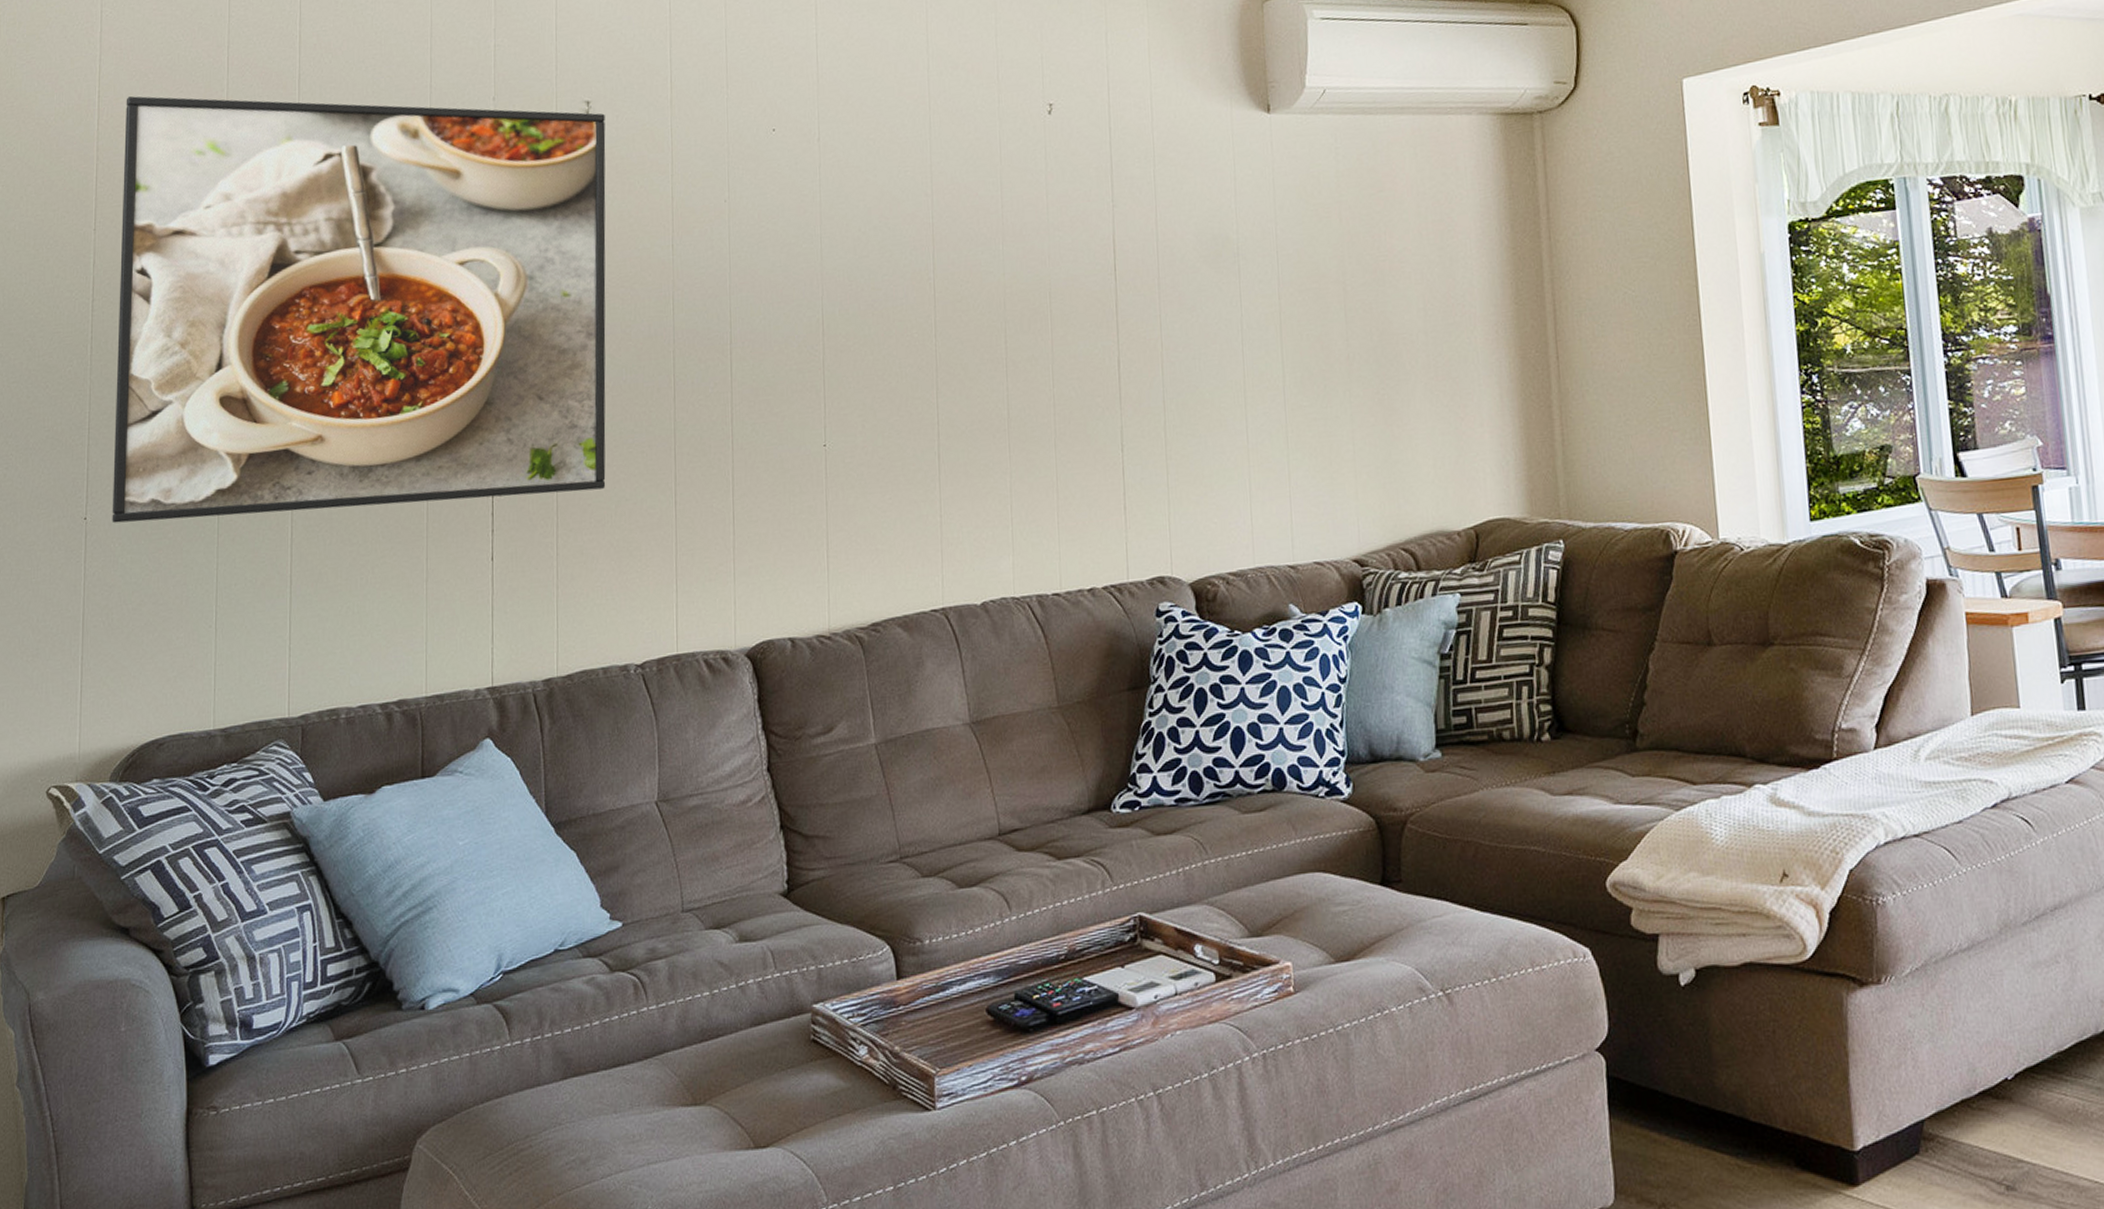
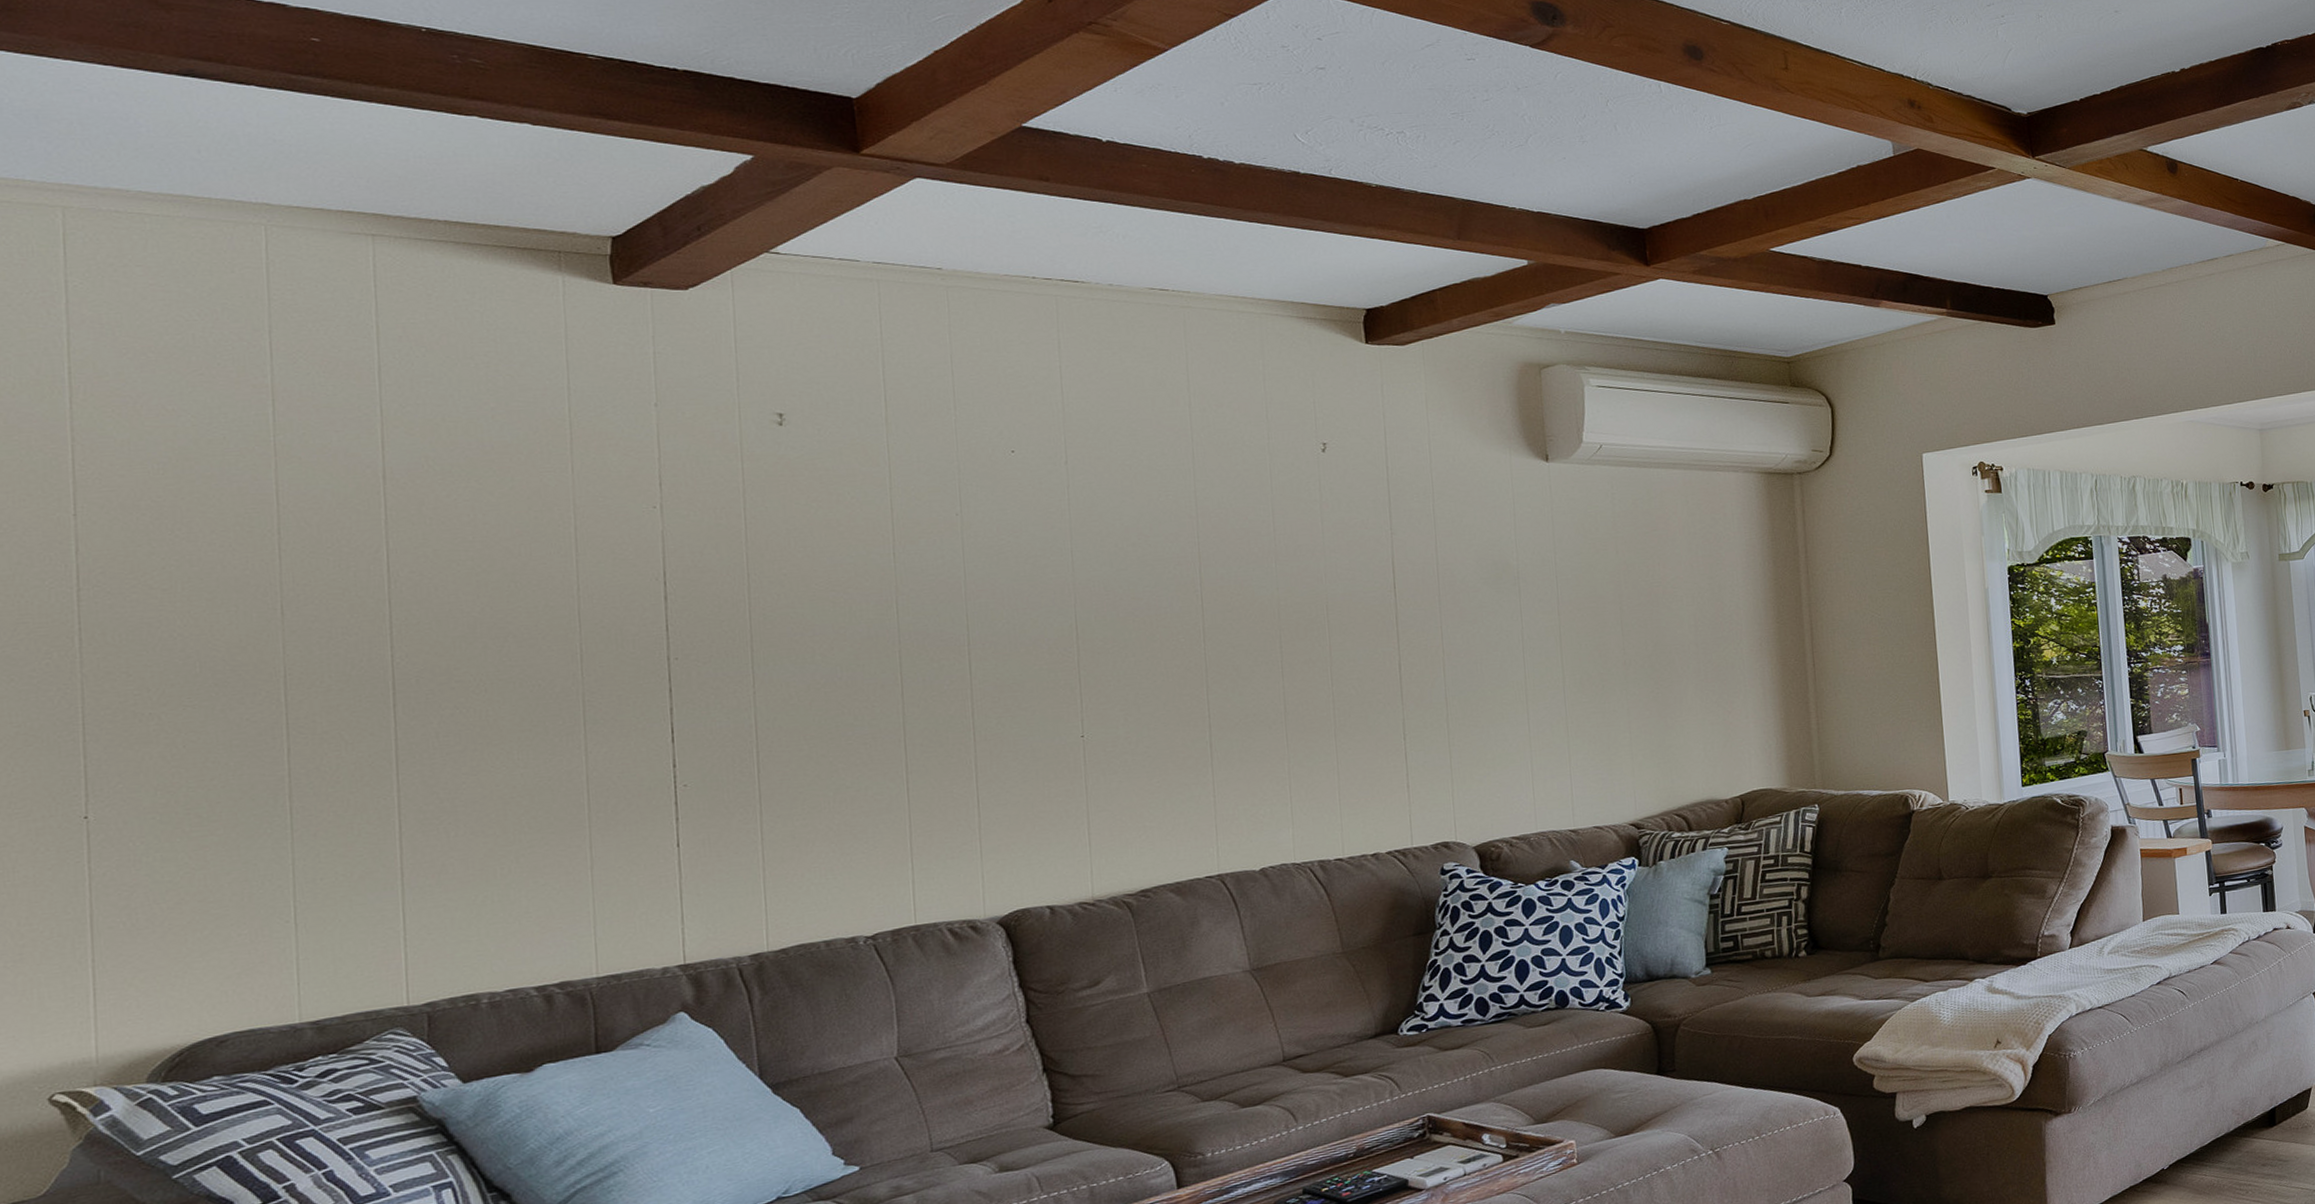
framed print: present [112,96,606,524] -> none [113,375,821,822]

